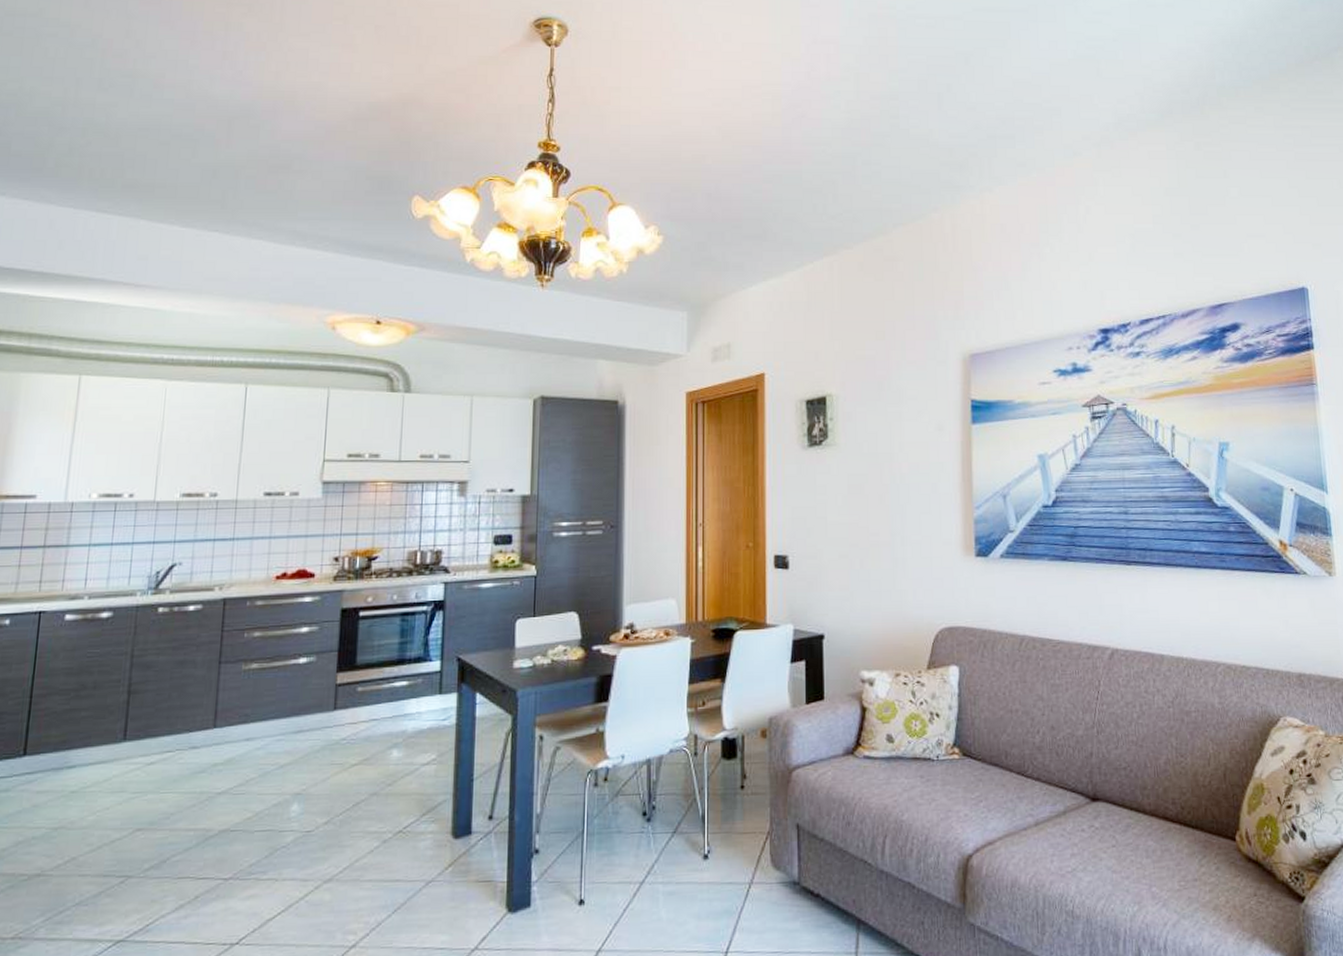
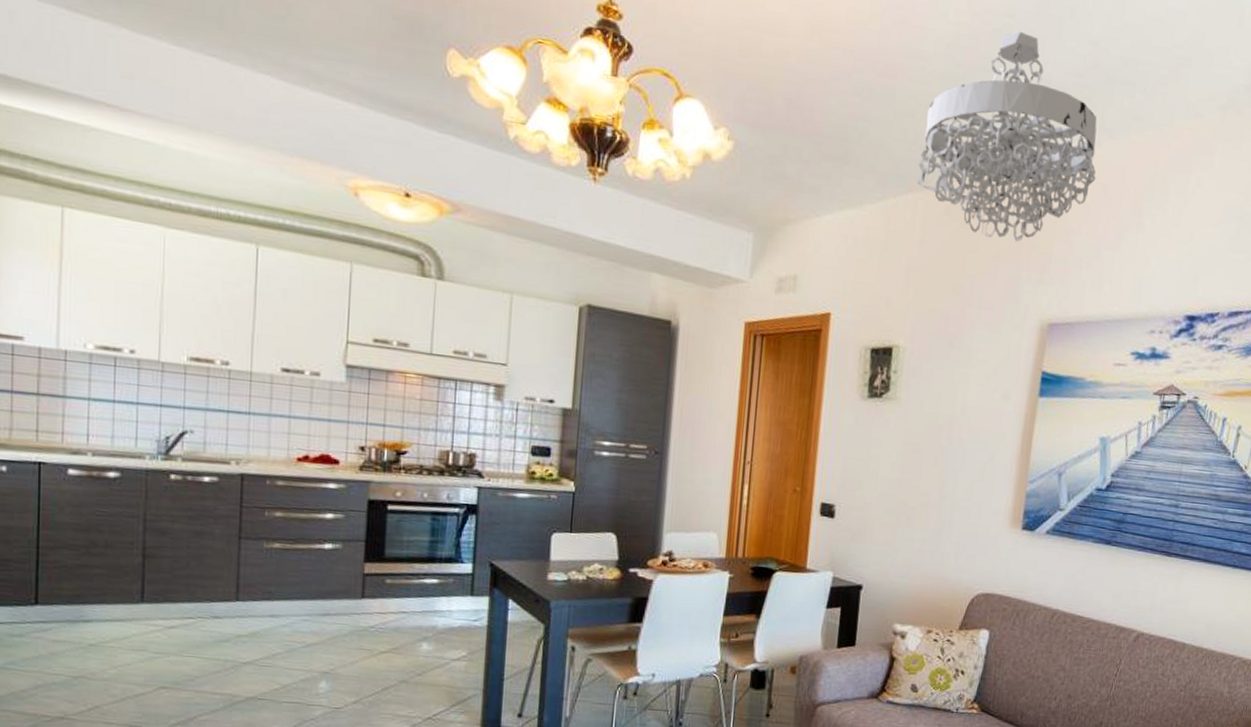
chandelier: none [830,109,993,286] -> present [917,31,1097,242]

